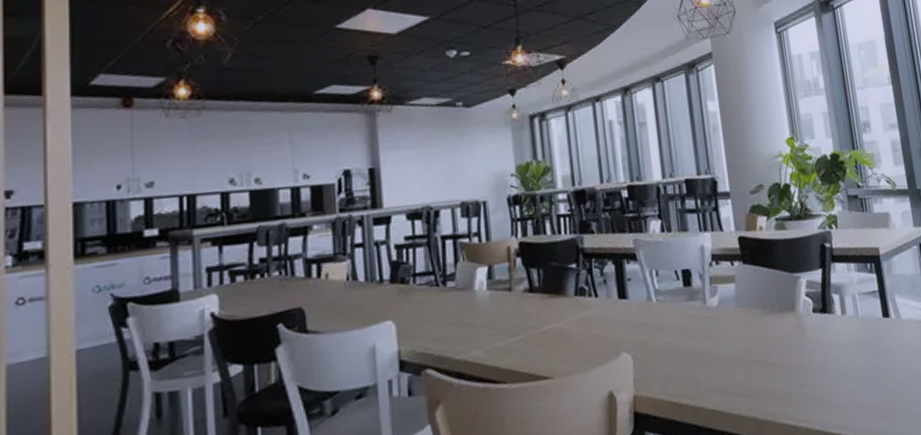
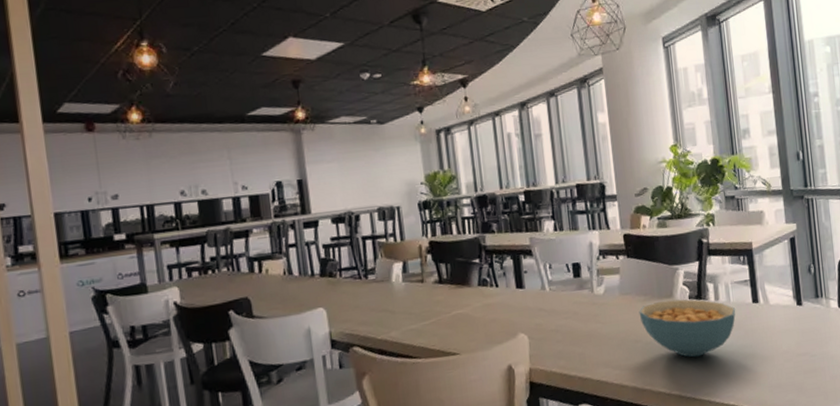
cereal bowl: none [757,312,865,382] -> present [639,299,736,358]

